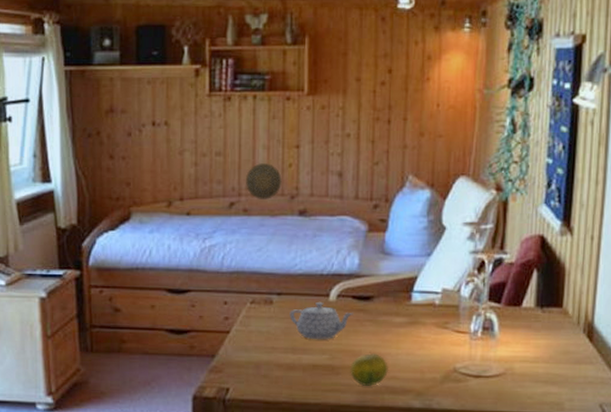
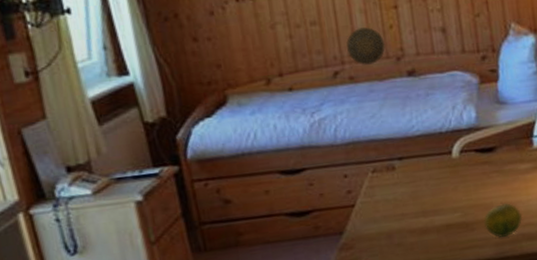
teapot: present [289,301,353,340] -> none [414,160,479,199]

